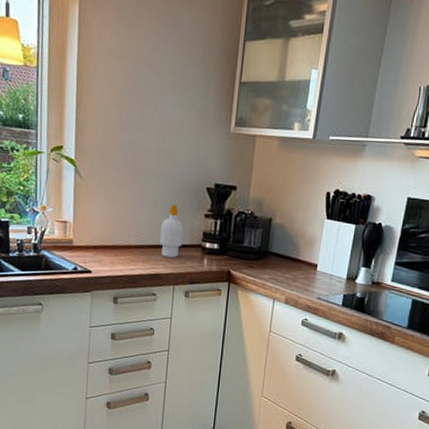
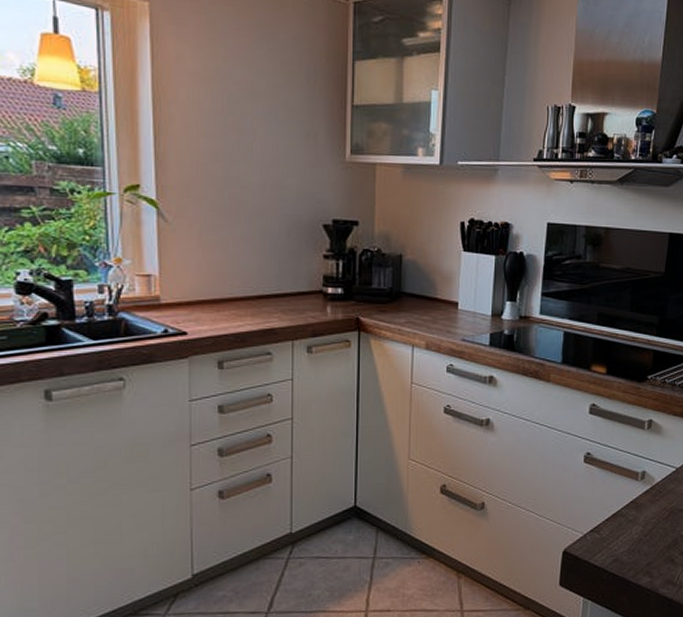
soap bottle: present [159,204,184,258] -> none [270,245,300,308]

